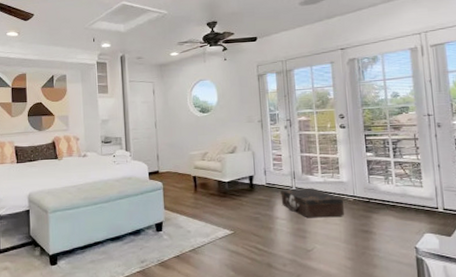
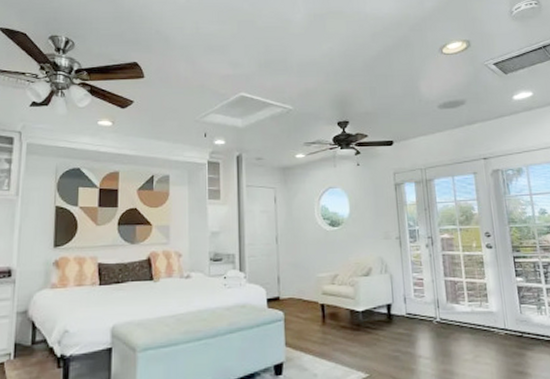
suitcase: present [280,187,345,218] -> none [423,319,496,357]

